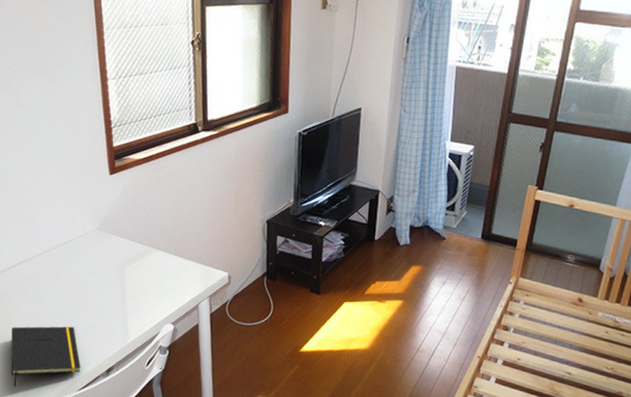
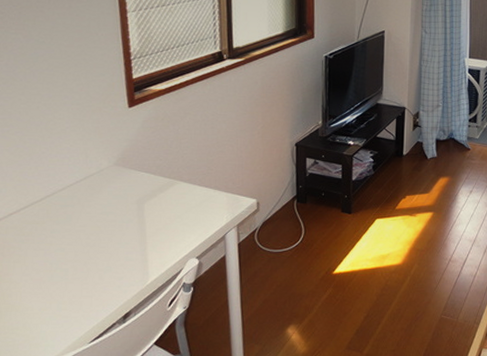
notepad: present [11,326,81,387] -> none [9,271,93,347]

